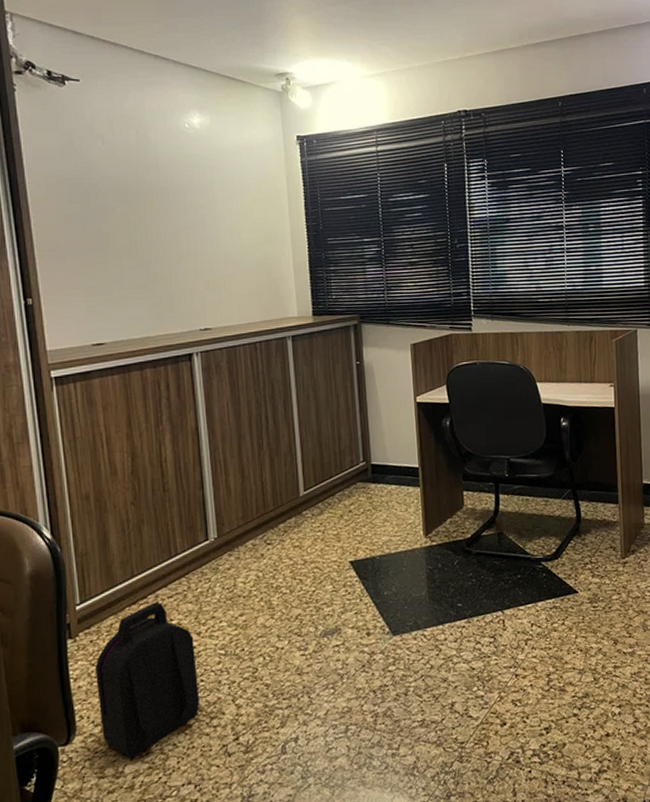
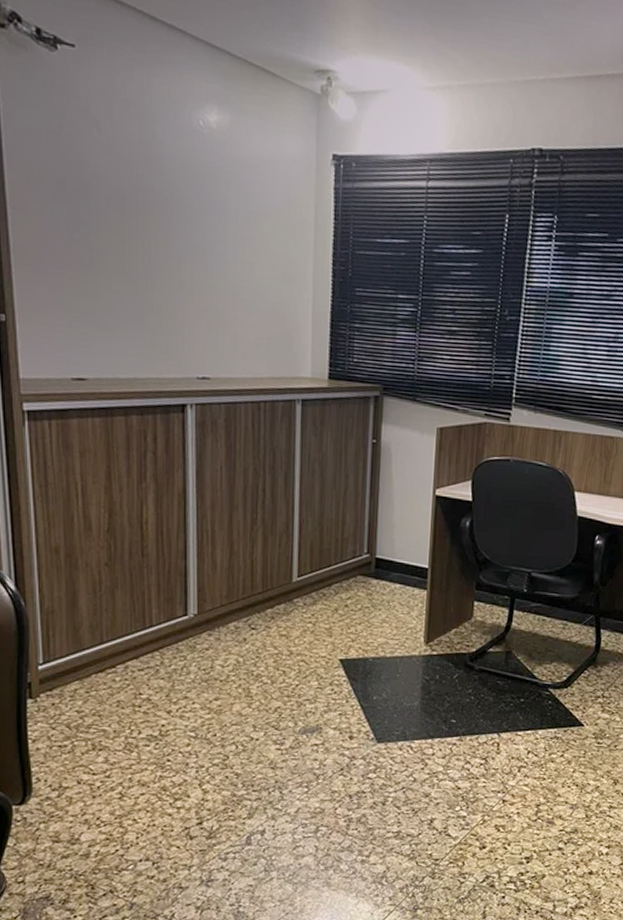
backpack: present [95,602,201,759] -> none [56,673,165,827]

